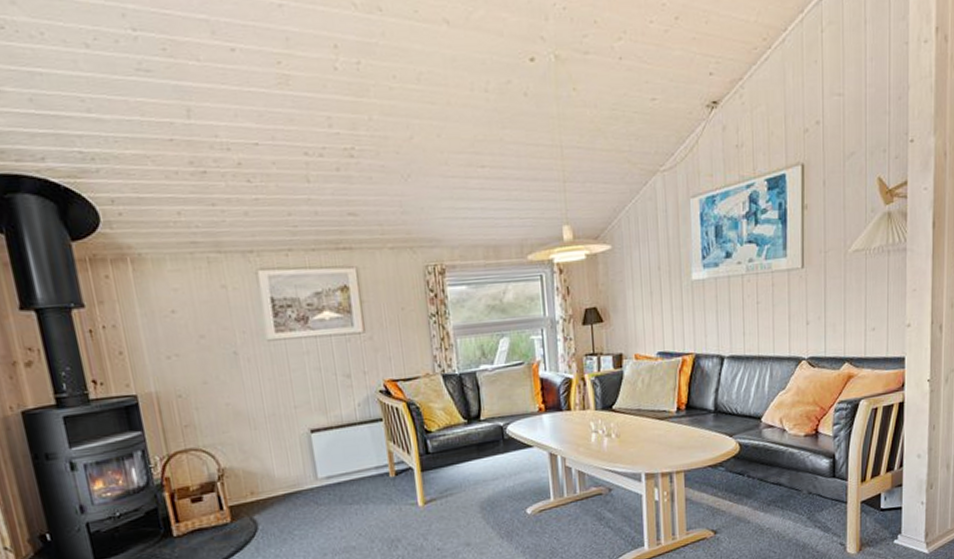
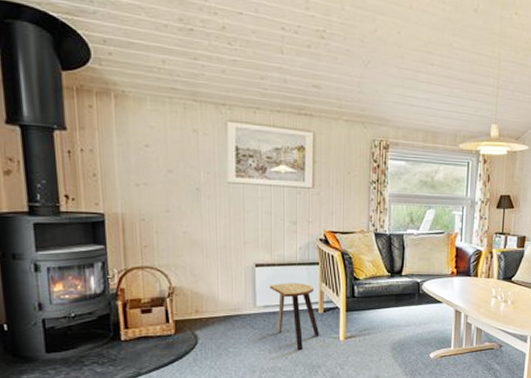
stool: none [330,445,395,524] -> present [270,283,320,351]

